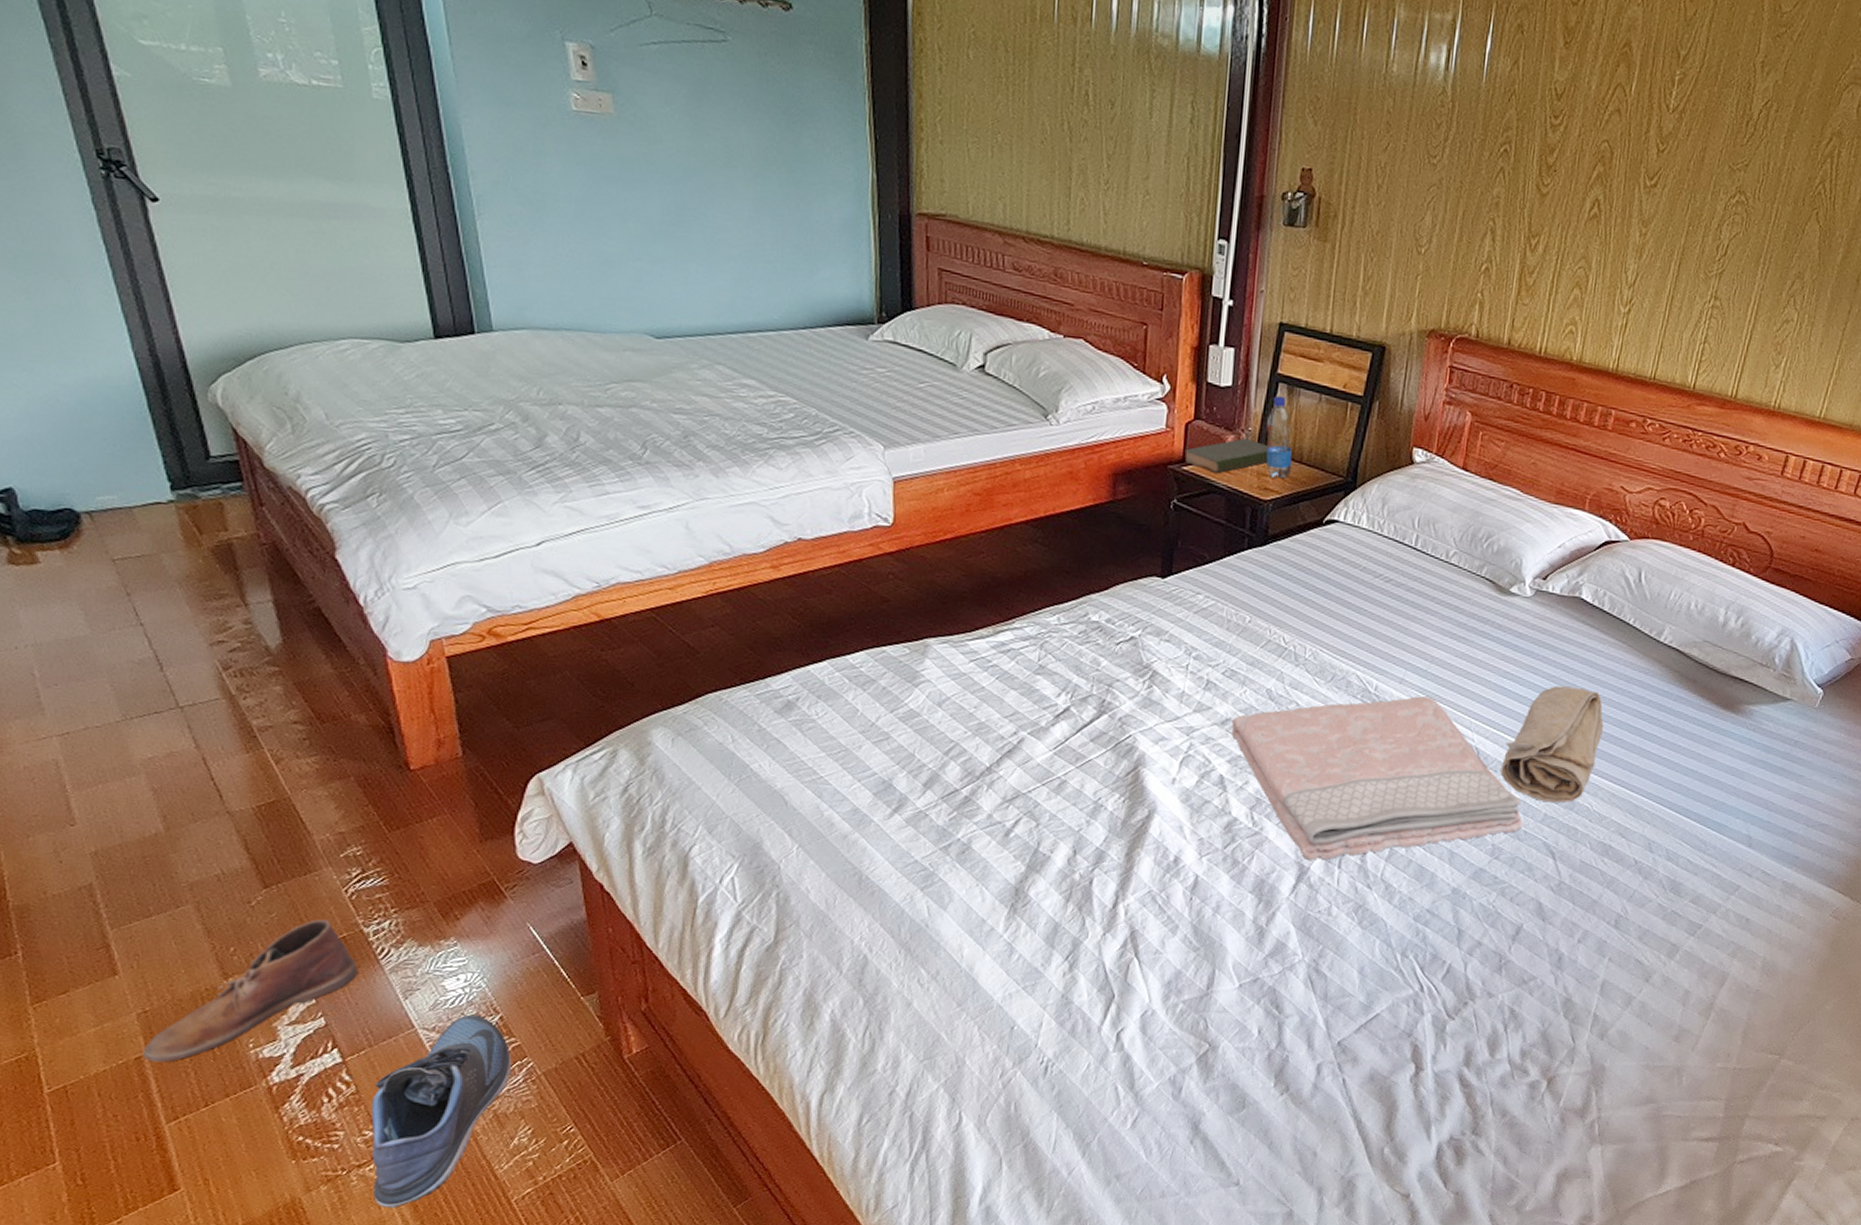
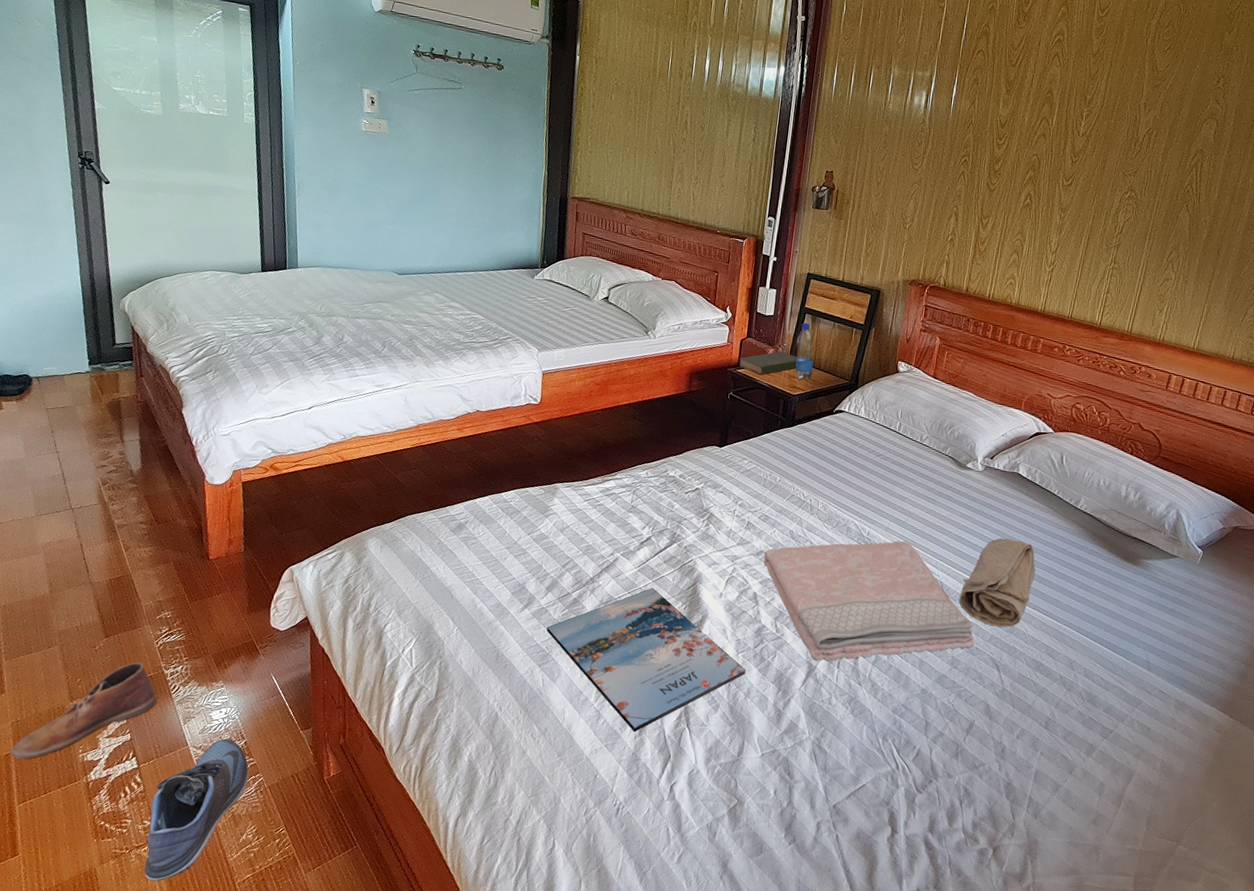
magazine: none [928,777,1213,969] -> present [546,588,746,733]

